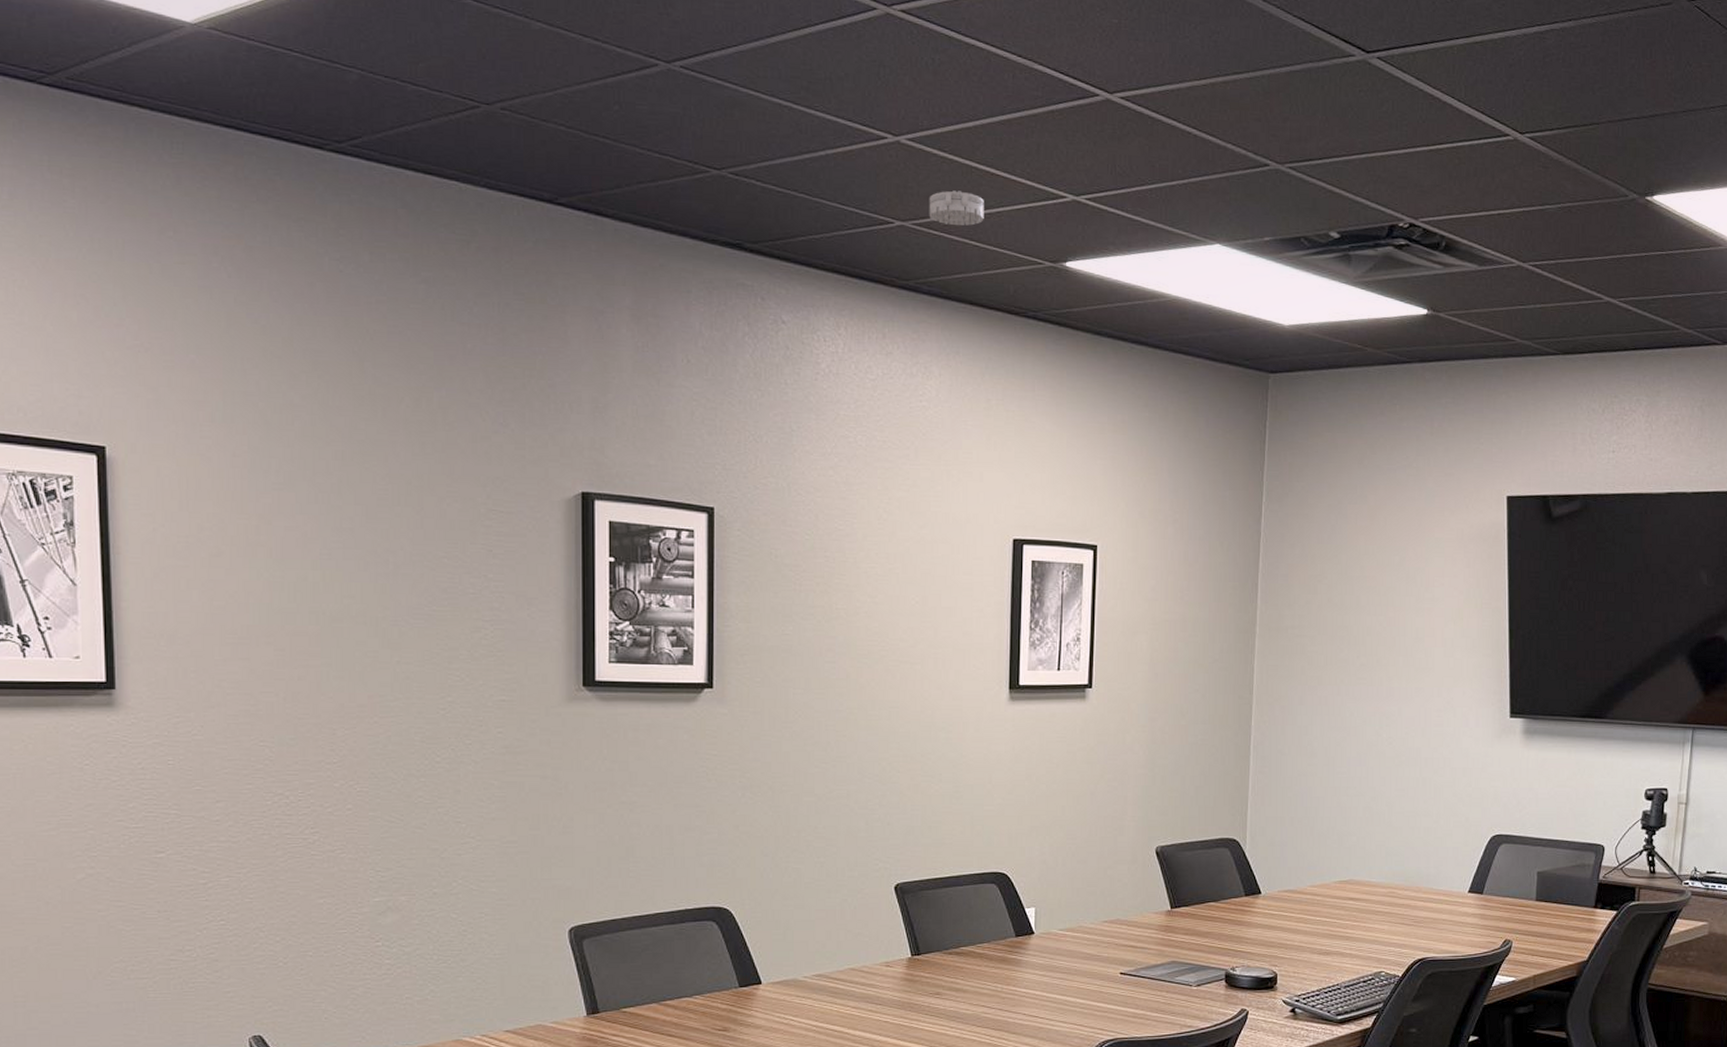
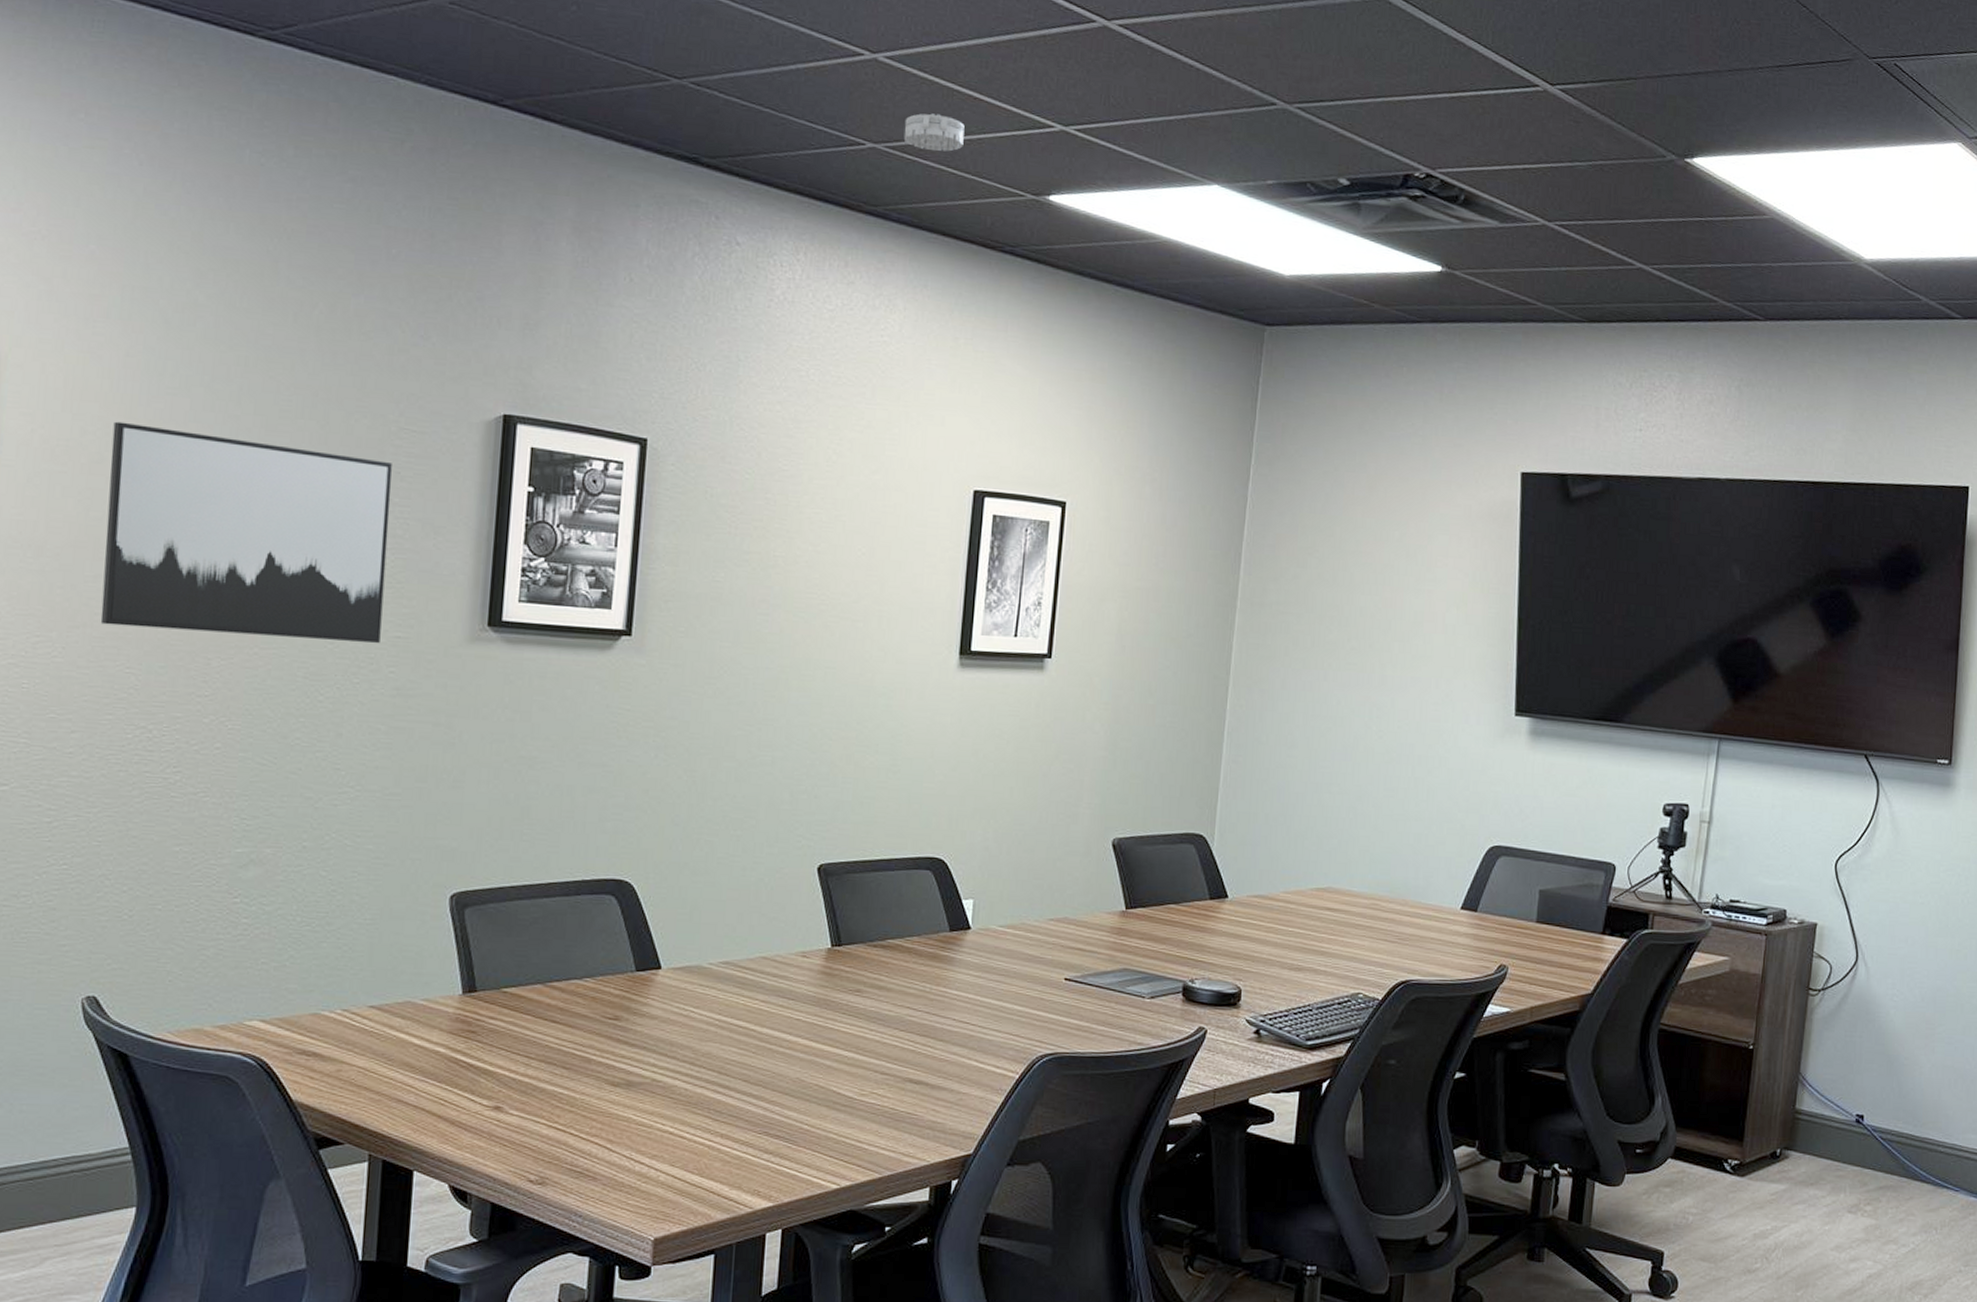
wall art: none [227,517,487,707] -> present [100,421,392,643]

